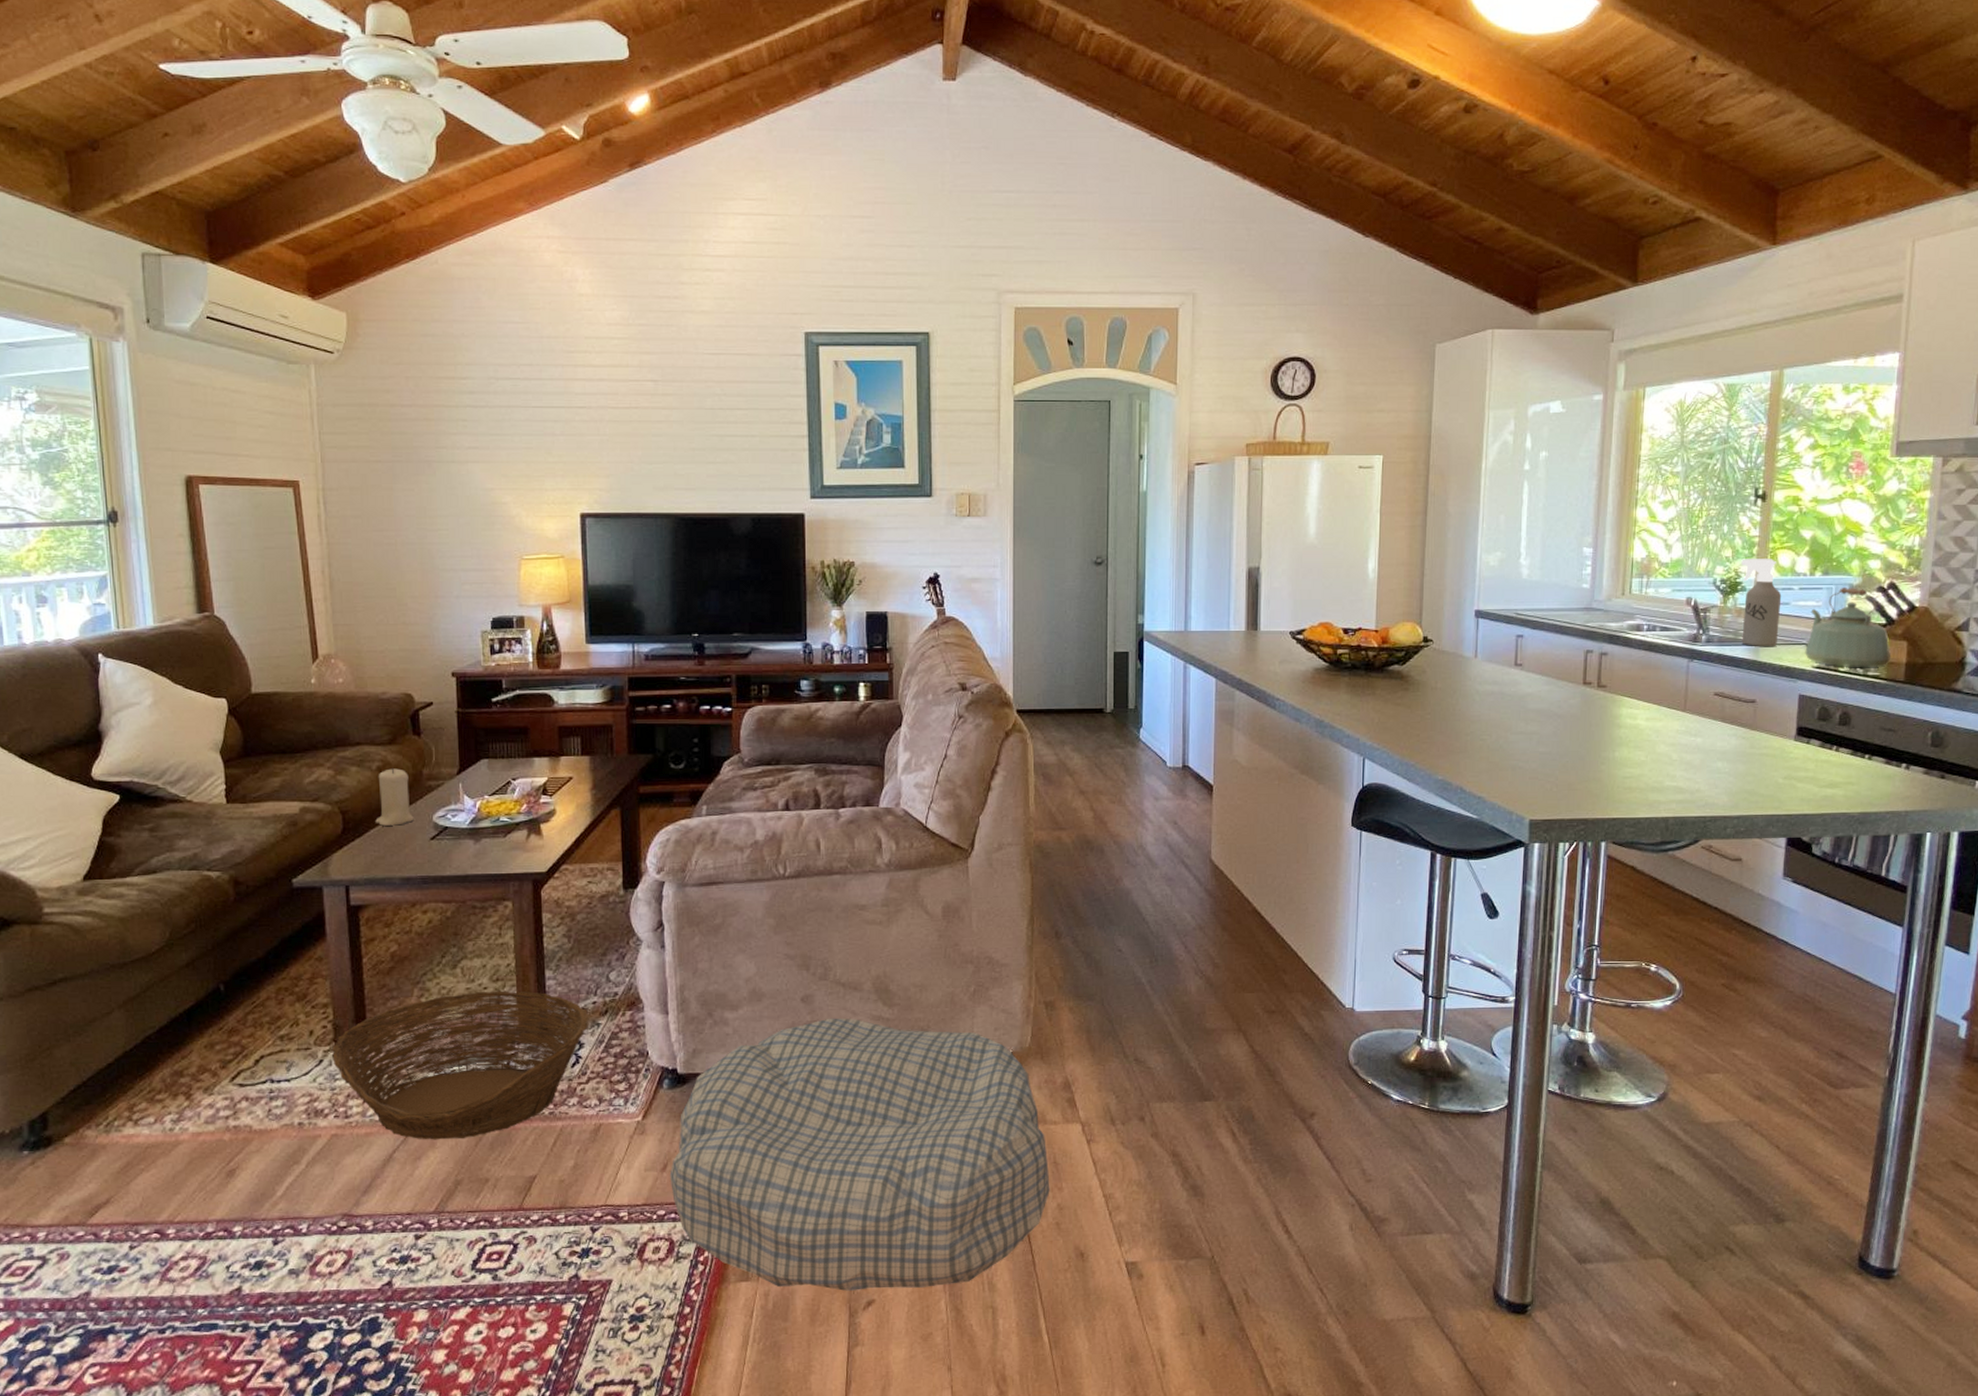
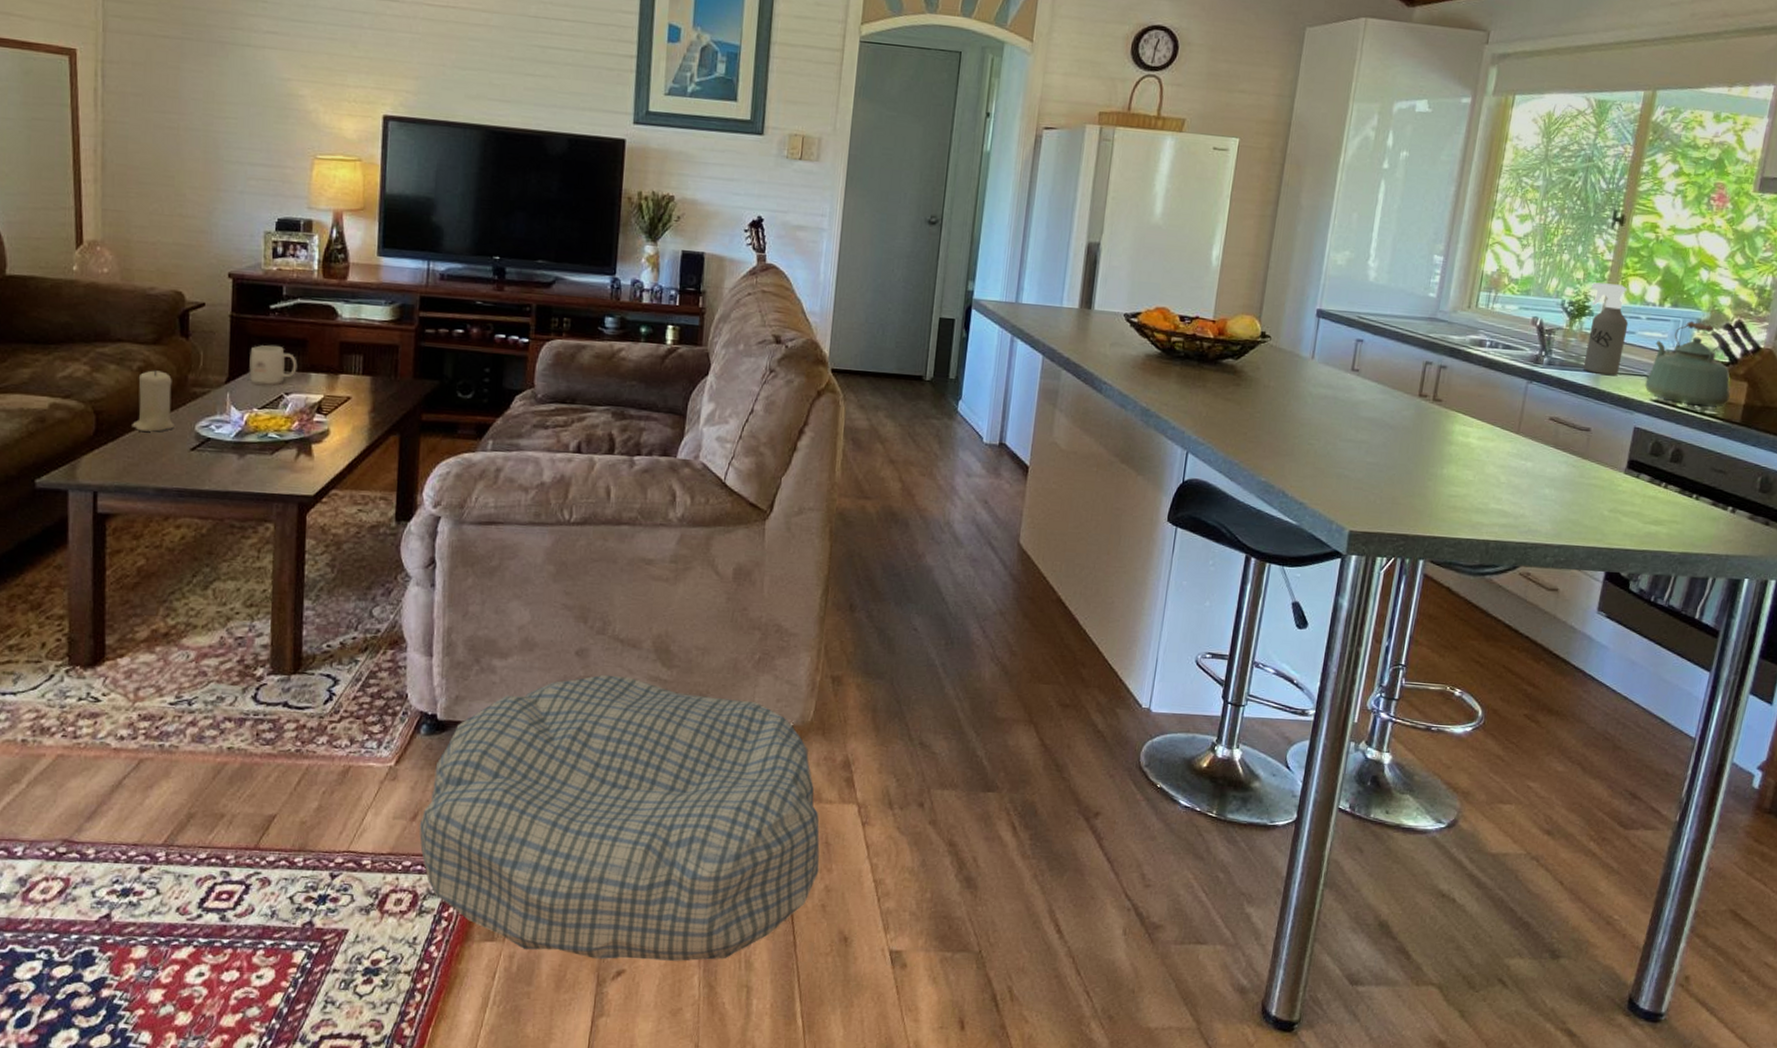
basket: present [332,991,589,1140] -> none [64,616,347,770]
mug: none [477,735,522,774] -> present [249,345,298,387]

